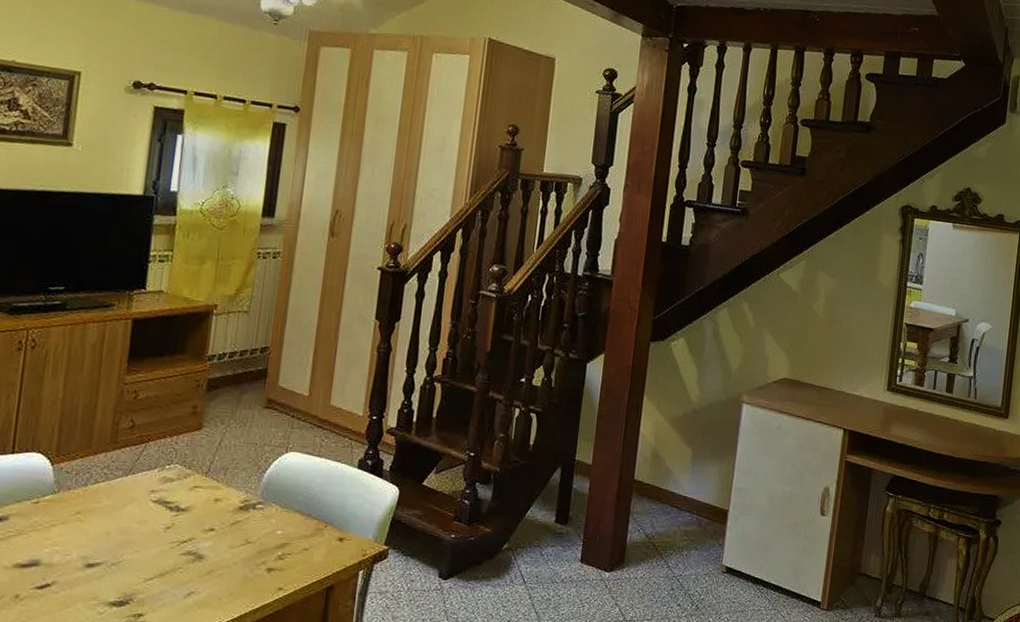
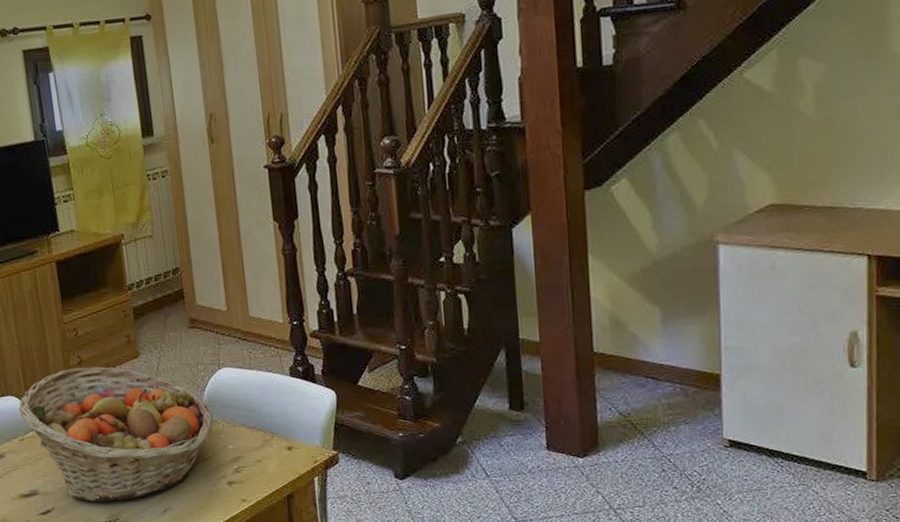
fruit basket: none [42,432,268,580] -> present [18,366,213,502]

